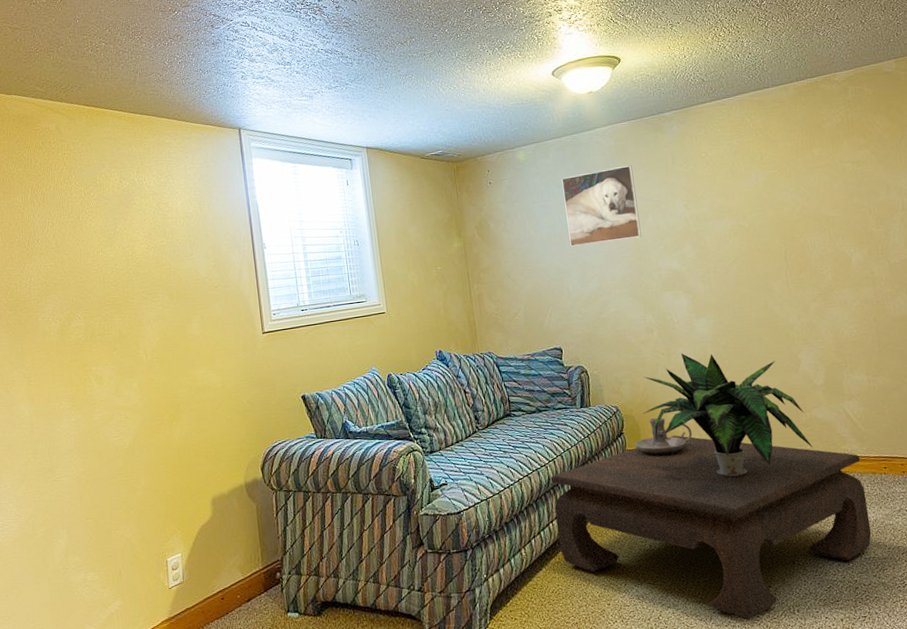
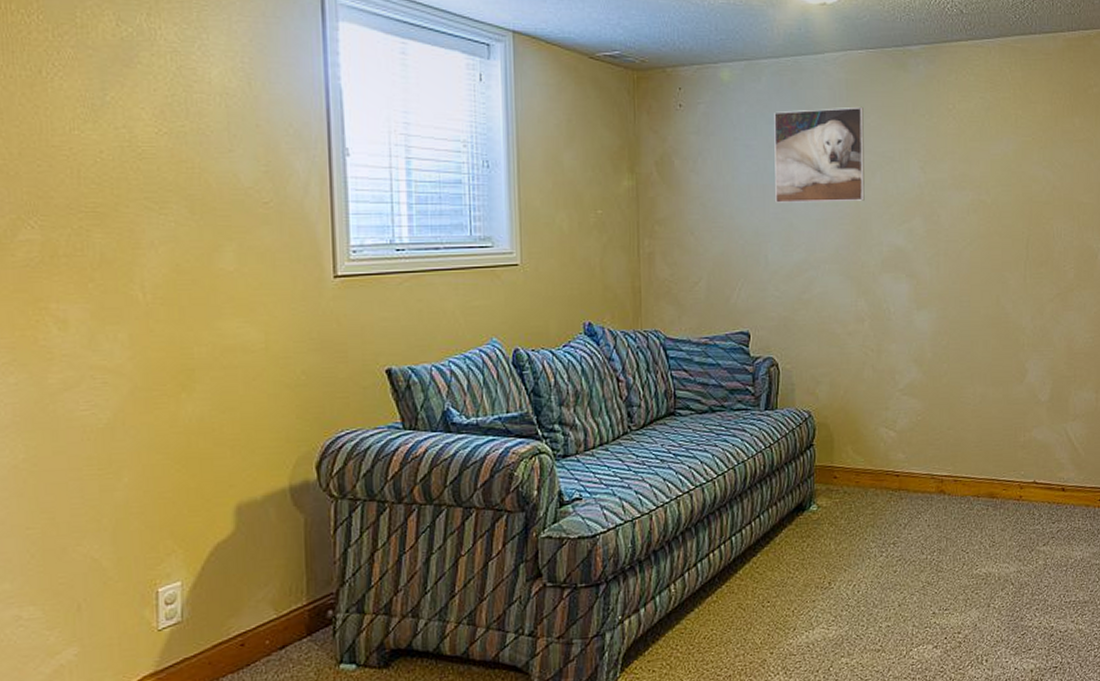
coffee table: present [550,435,872,621] -> none [717,450,1076,672]
candle holder: present [634,417,693,455] -> none [825,427,895,473]
potted plant: present [643,353,813,477] -> none [840,350,1027,504]

